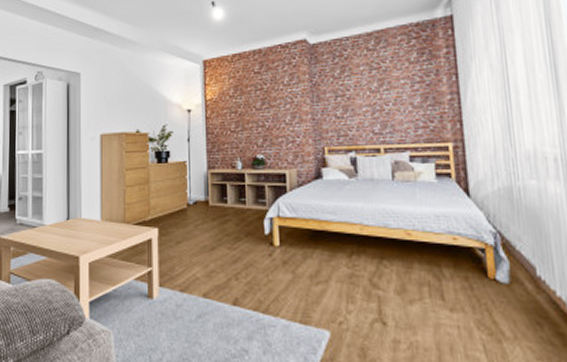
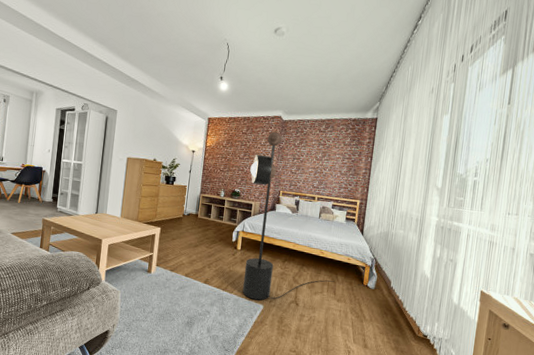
floor lamp: none [274,62,517,323] -> present [242,131,379,301]

